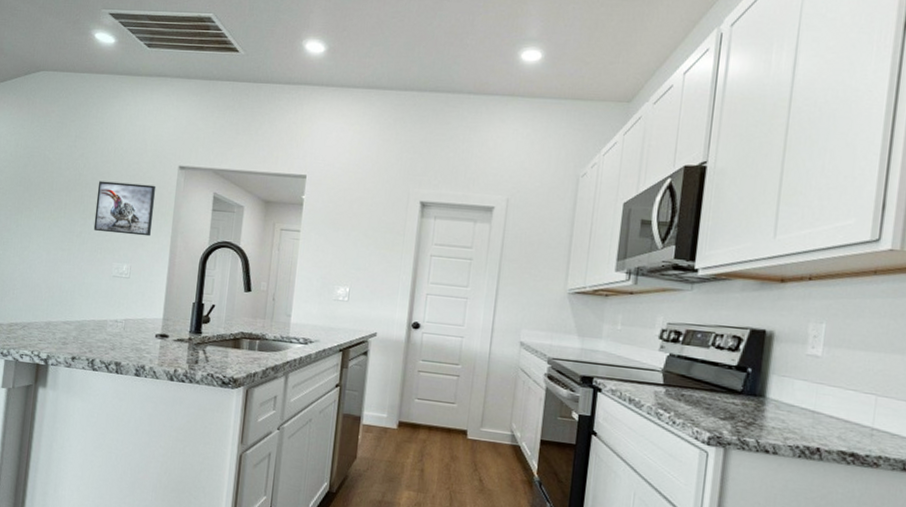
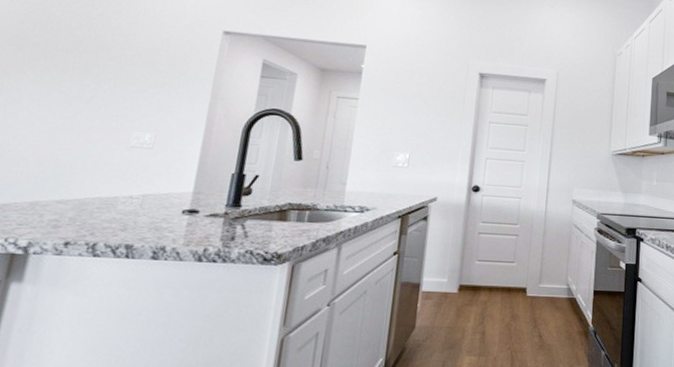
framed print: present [93,181,157,237] -> none [109,42,195,103]

